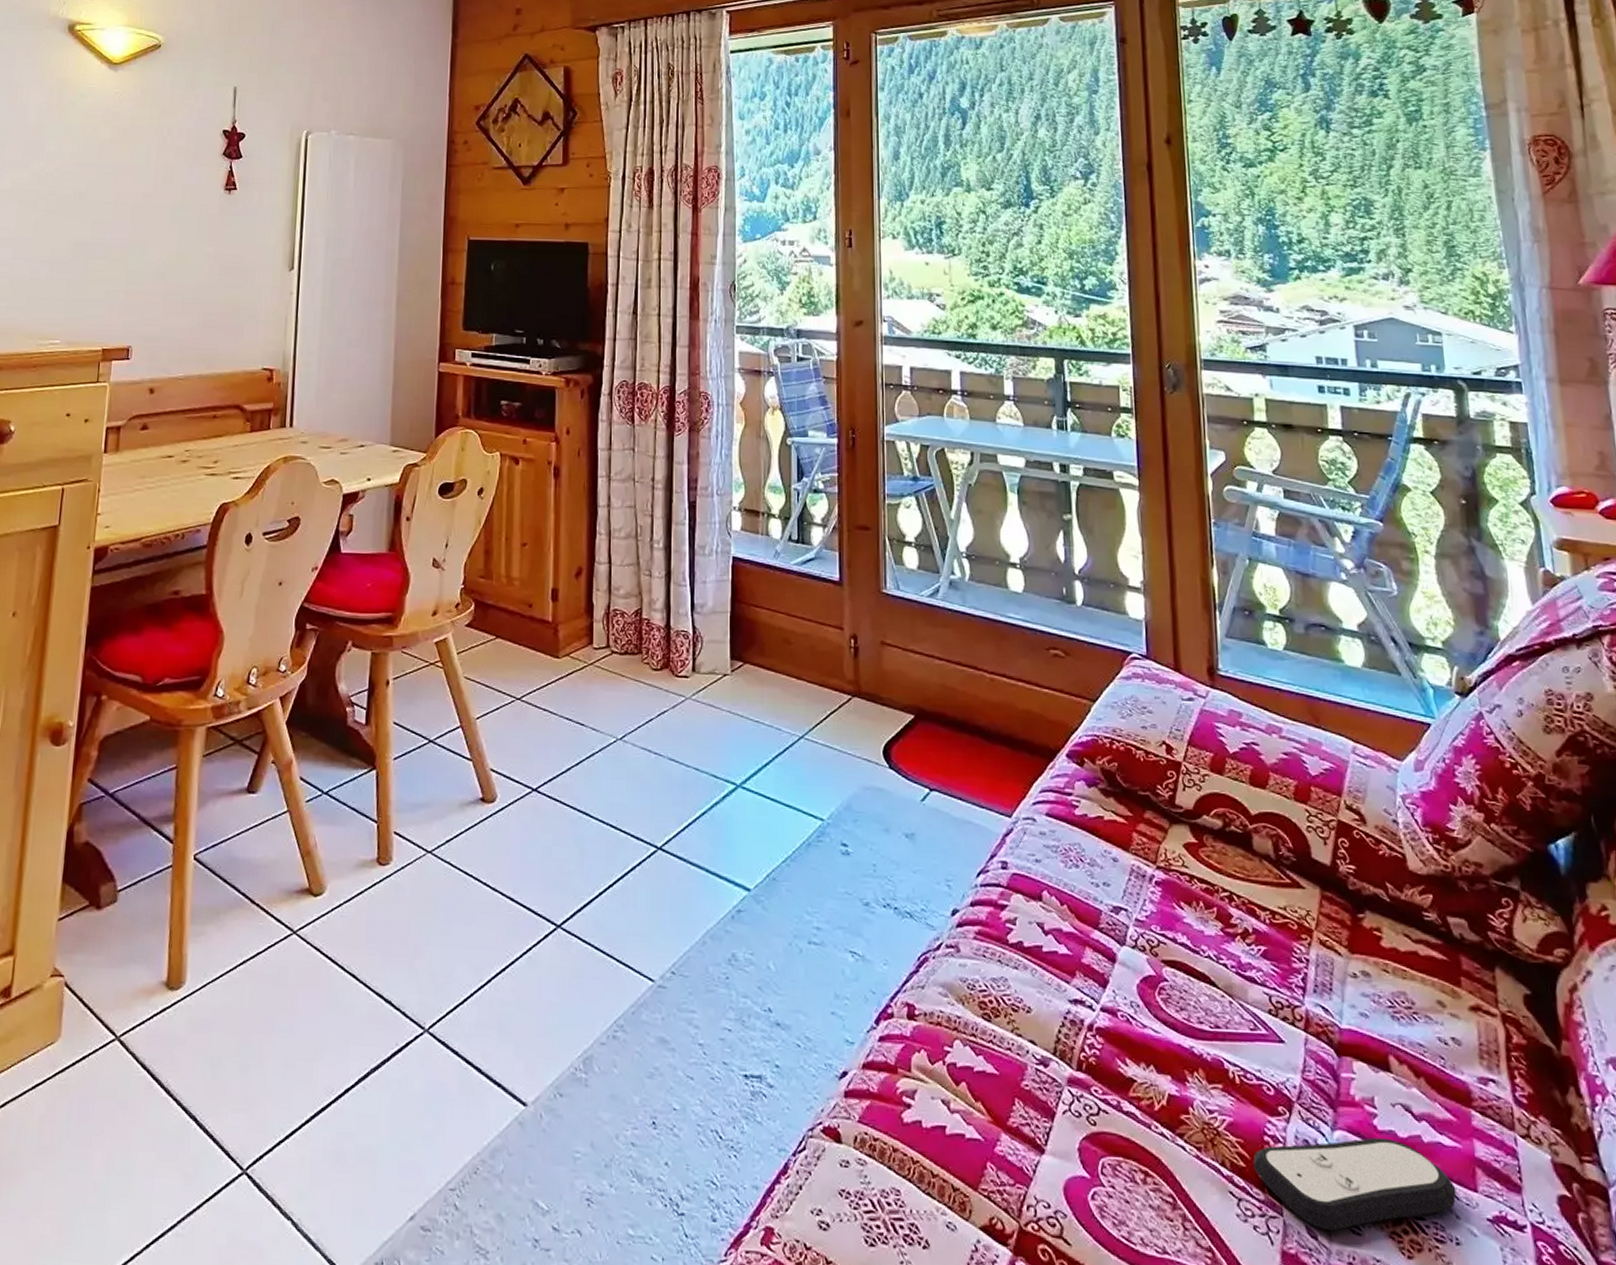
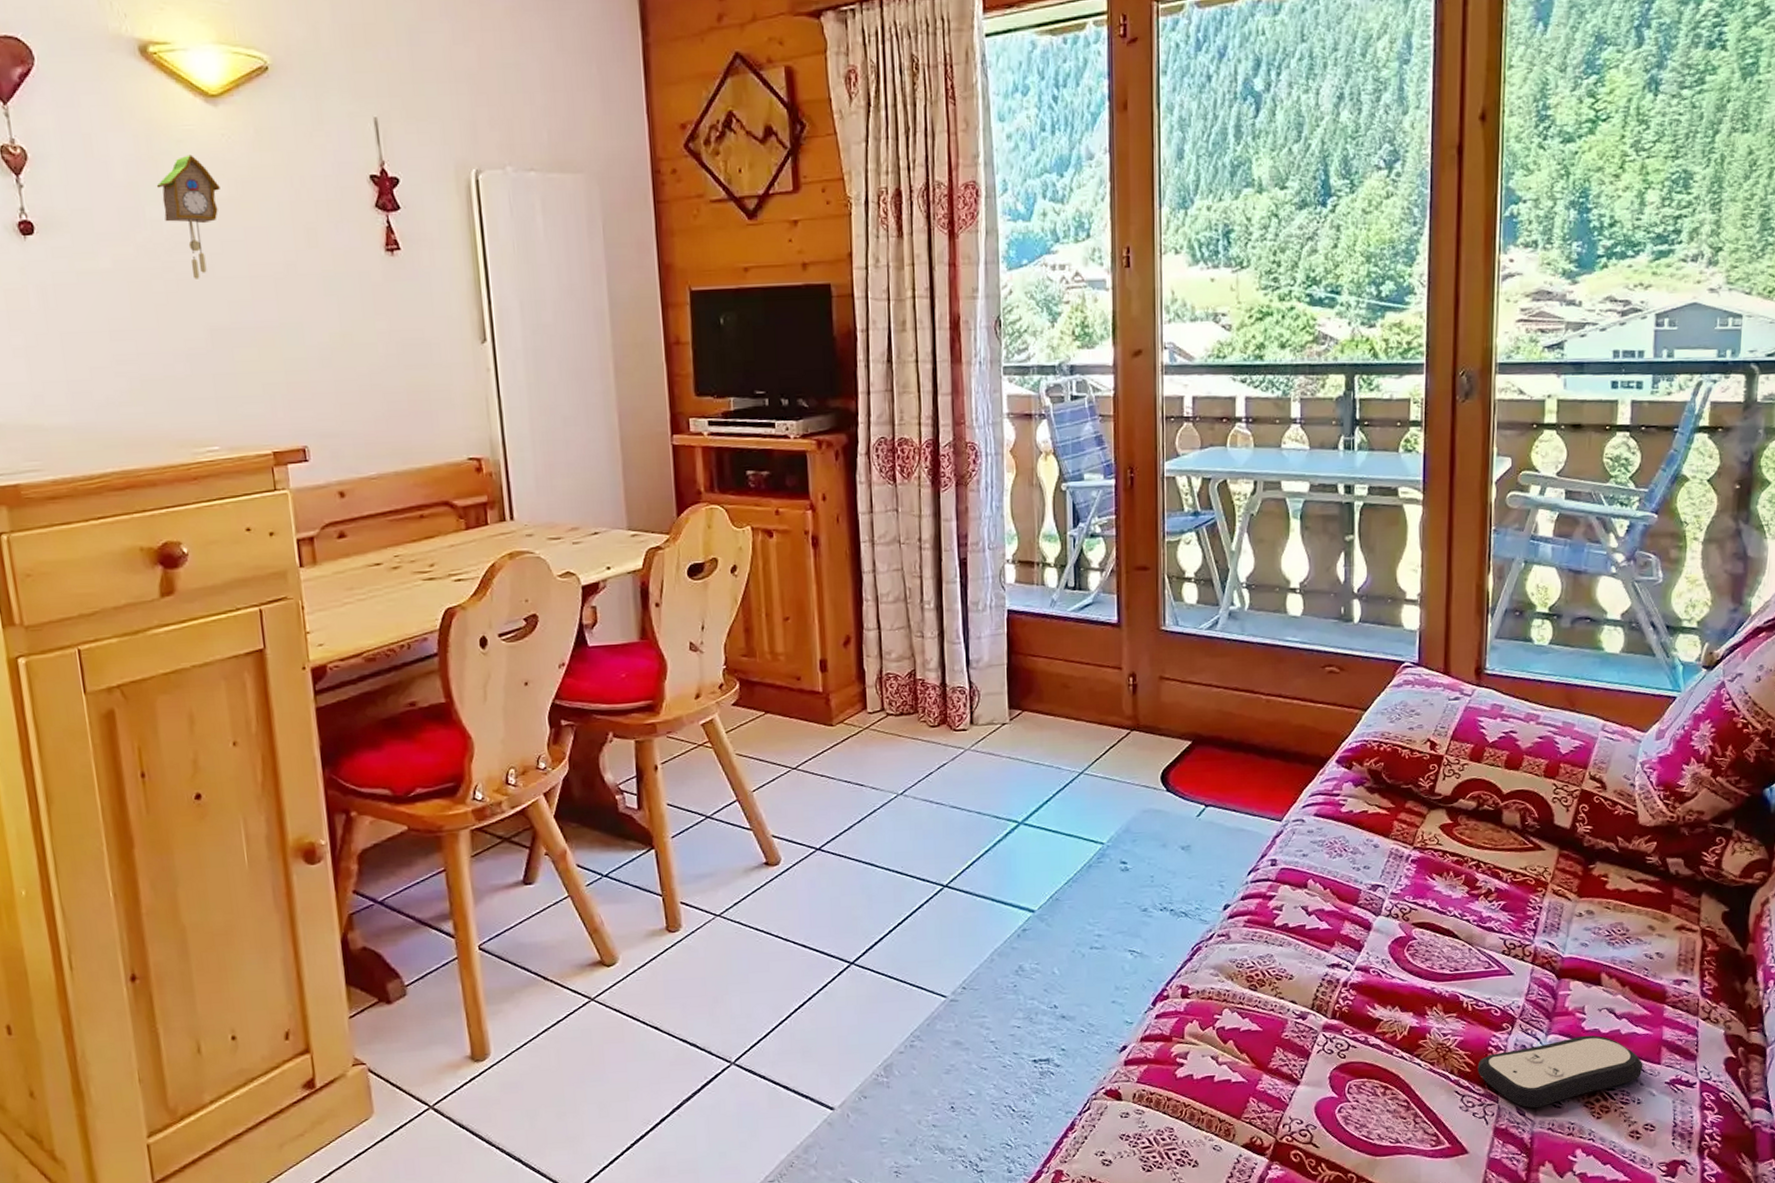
cuckoo clock: none [58,106,106,202] -> present [156,154,220,279]

